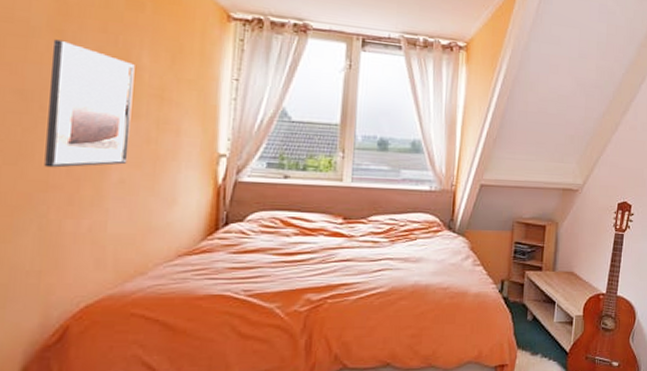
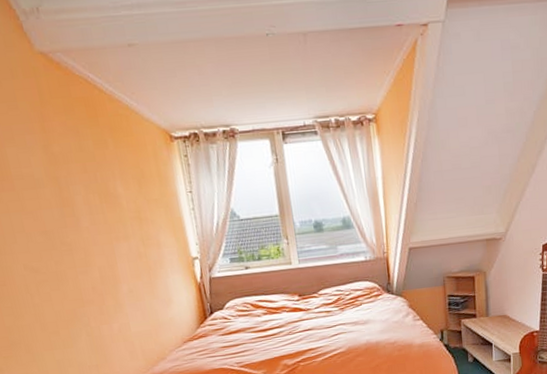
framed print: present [44,39,135,168] -> none [53,185,130,289]

